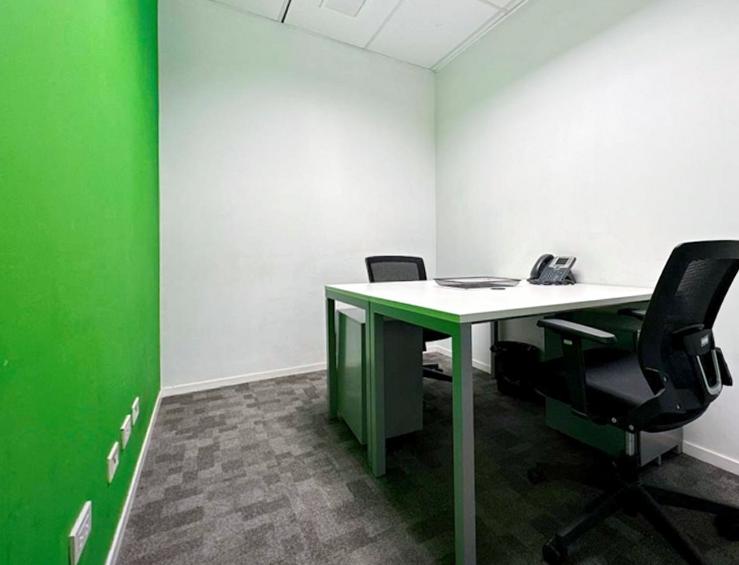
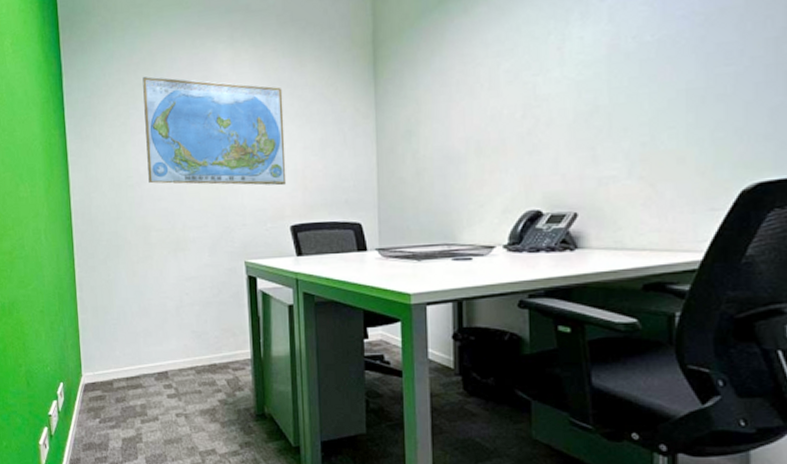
world map: none [238,123,363,224] -> present [143,76,287,186]

